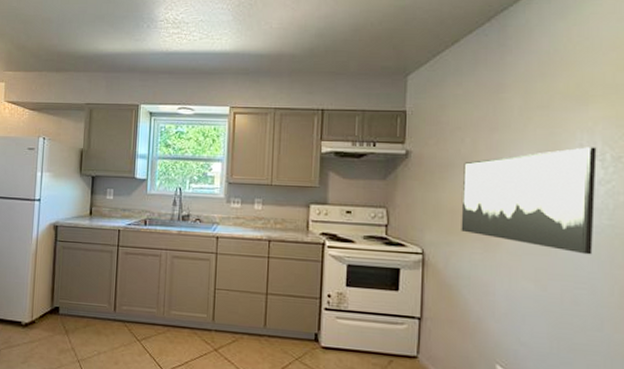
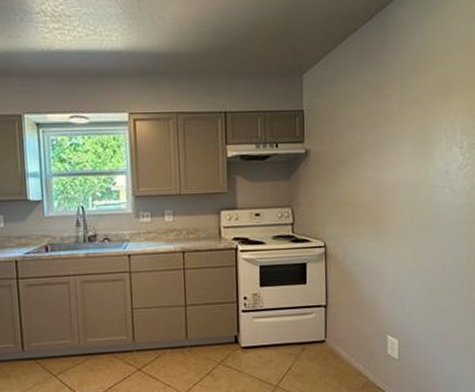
wall art: present [461,147,597,255] -> none [355,136,457,231]

